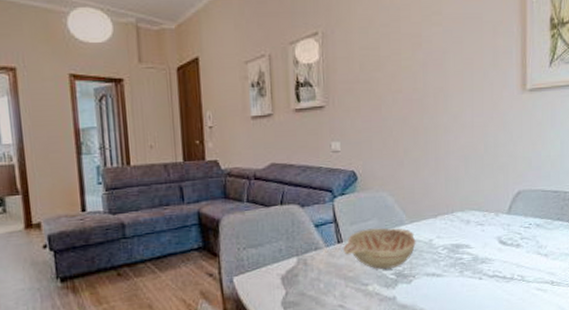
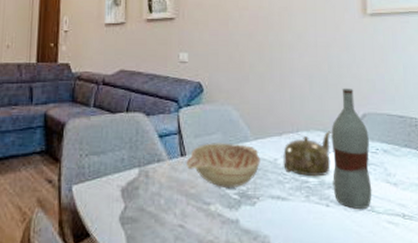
teapot: none [438,210,486,254] -> present [283,131,331,177]
bottle: none [485,167,524,280] -> present [331,88,372,209]

